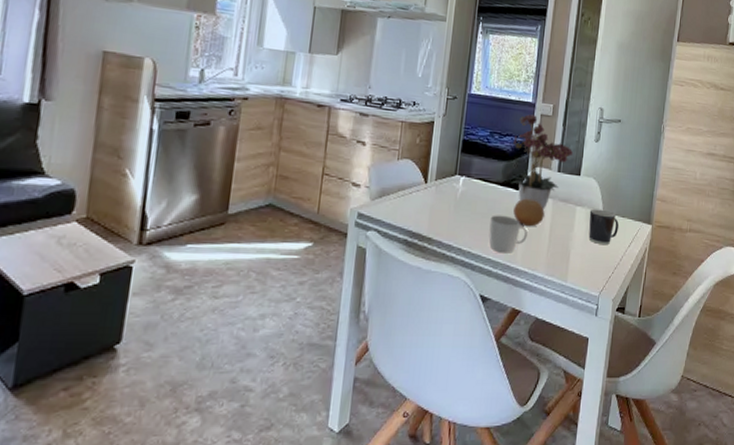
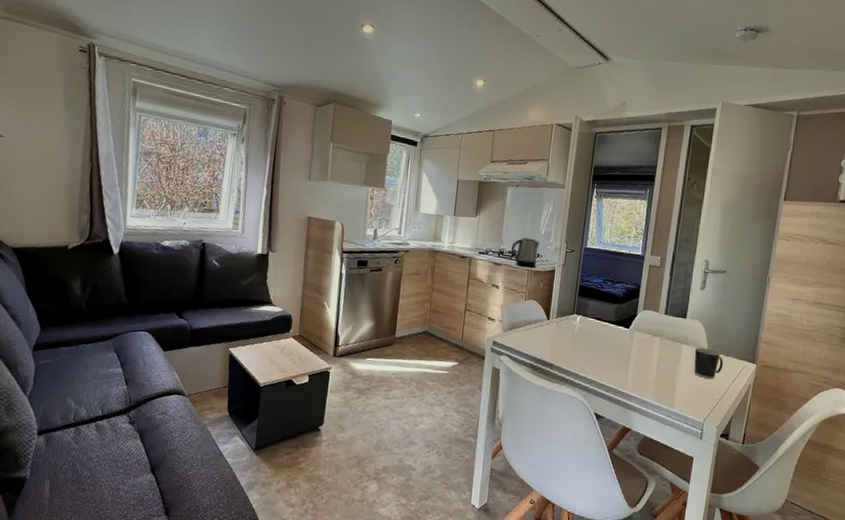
kettle: none [381,80,416,119] -> present [511,237,539,268]
mug: present [488,215,528,255] -> none [602,348,637,382]
flower arrangement: present [511,114,574,209] -> none [622,265,680,346]
fruit: present [513,198,545,227] -> none [624,335,653,360]

